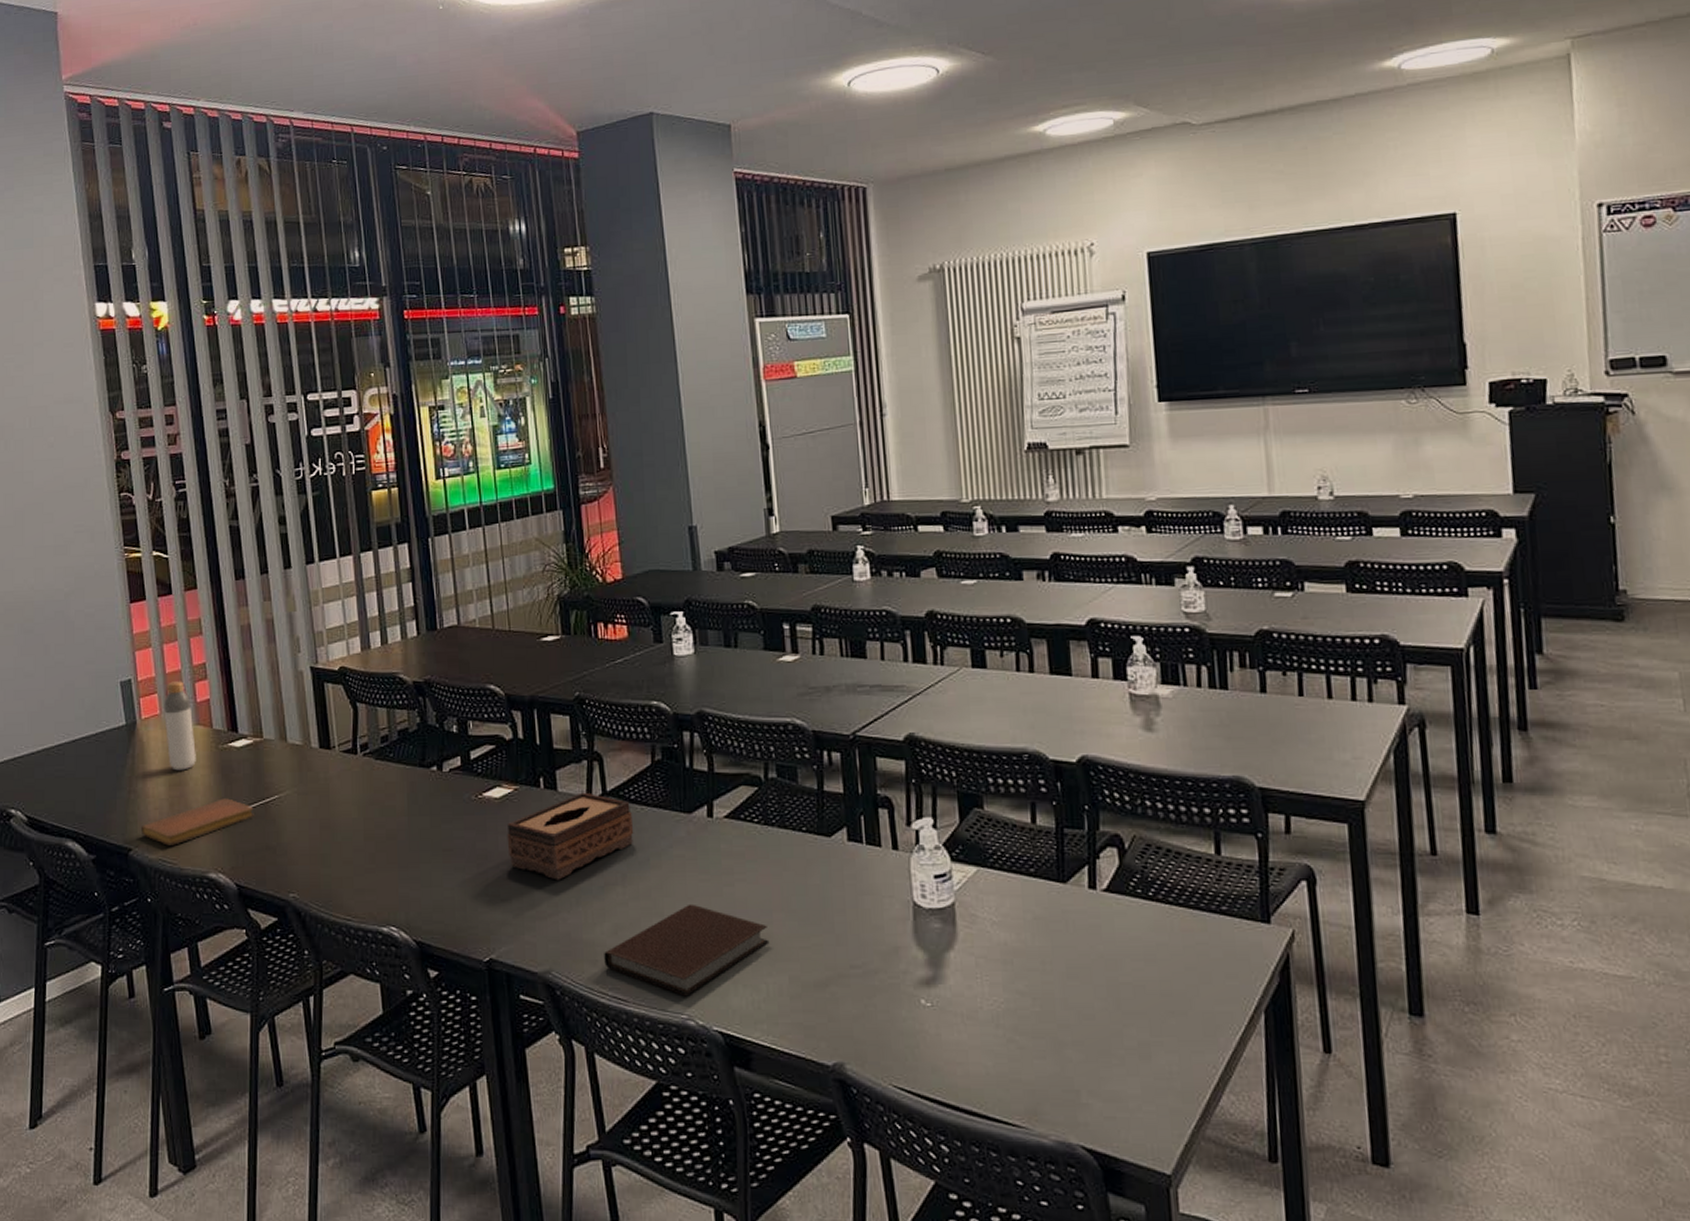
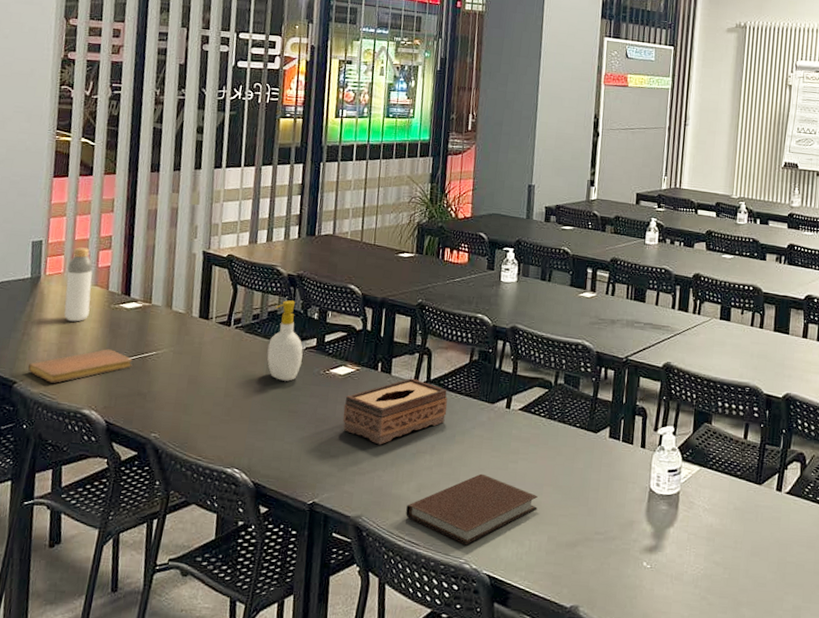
soap bottle: none [405,713,447,813] -> present [267,300,303,381]

